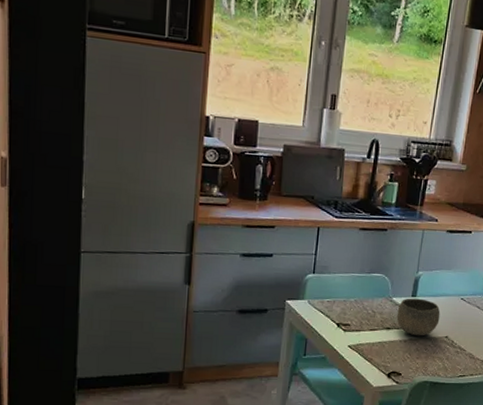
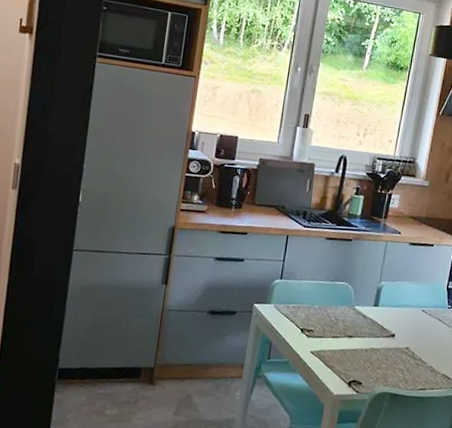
bowl: present [396,298,440,336] -> none [358,307,402,346]

